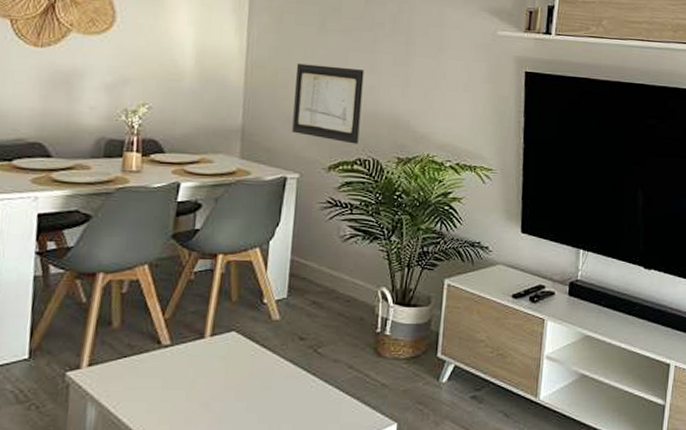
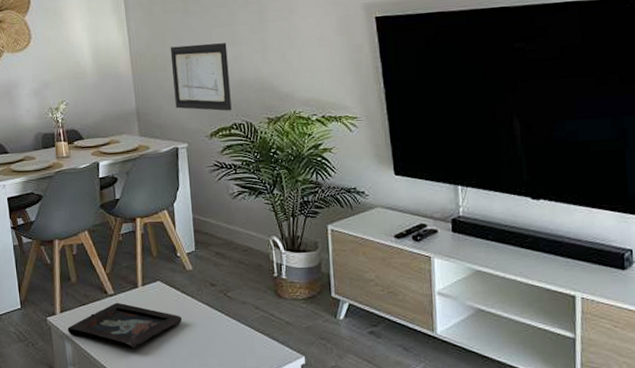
decorative tray: none [94,355,257,414] -> present [67,302,183,349]

